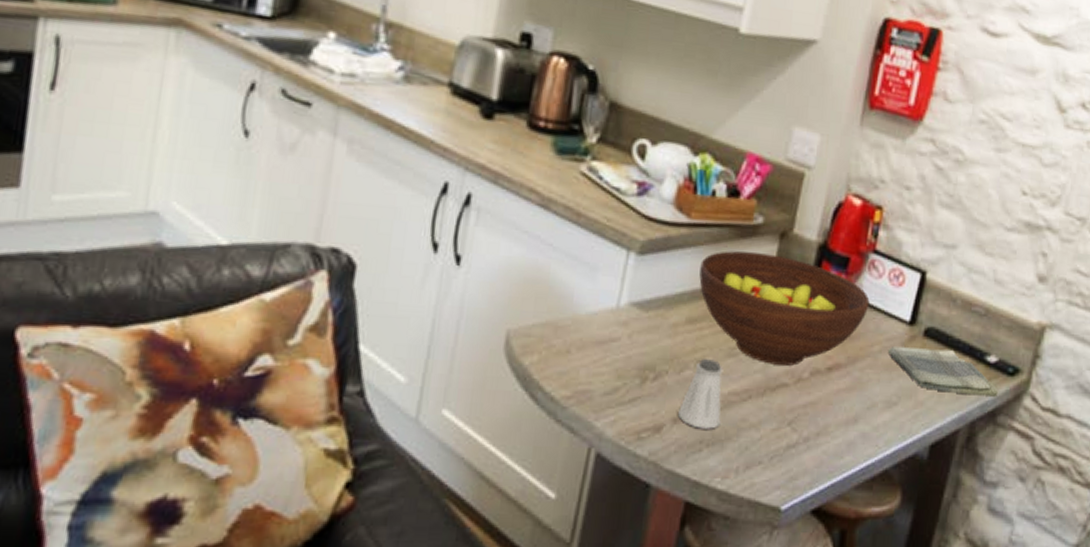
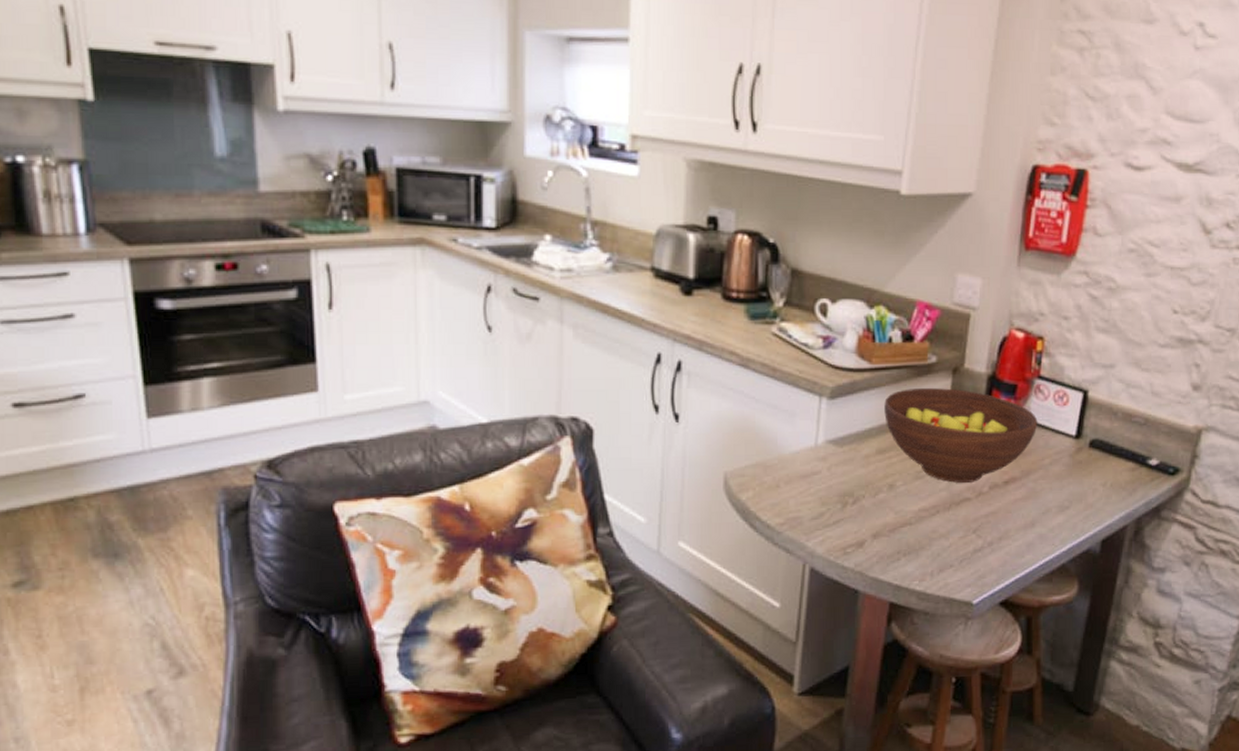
saltshaker: present [678,359,724,429] -> none [877,483,914,542]
dish towel: present [889,347,999,398] -> none [1058,457,1162,496]

